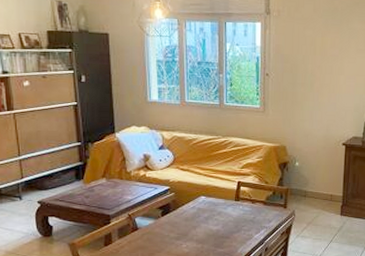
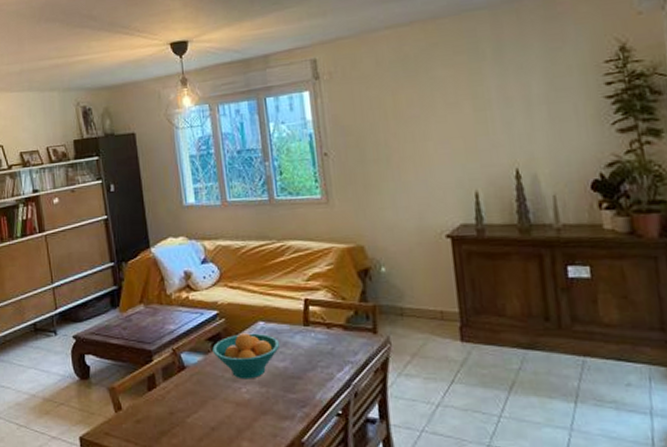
fruit bowl: none [162,204,216,238] -> present [212,333,280,380]

